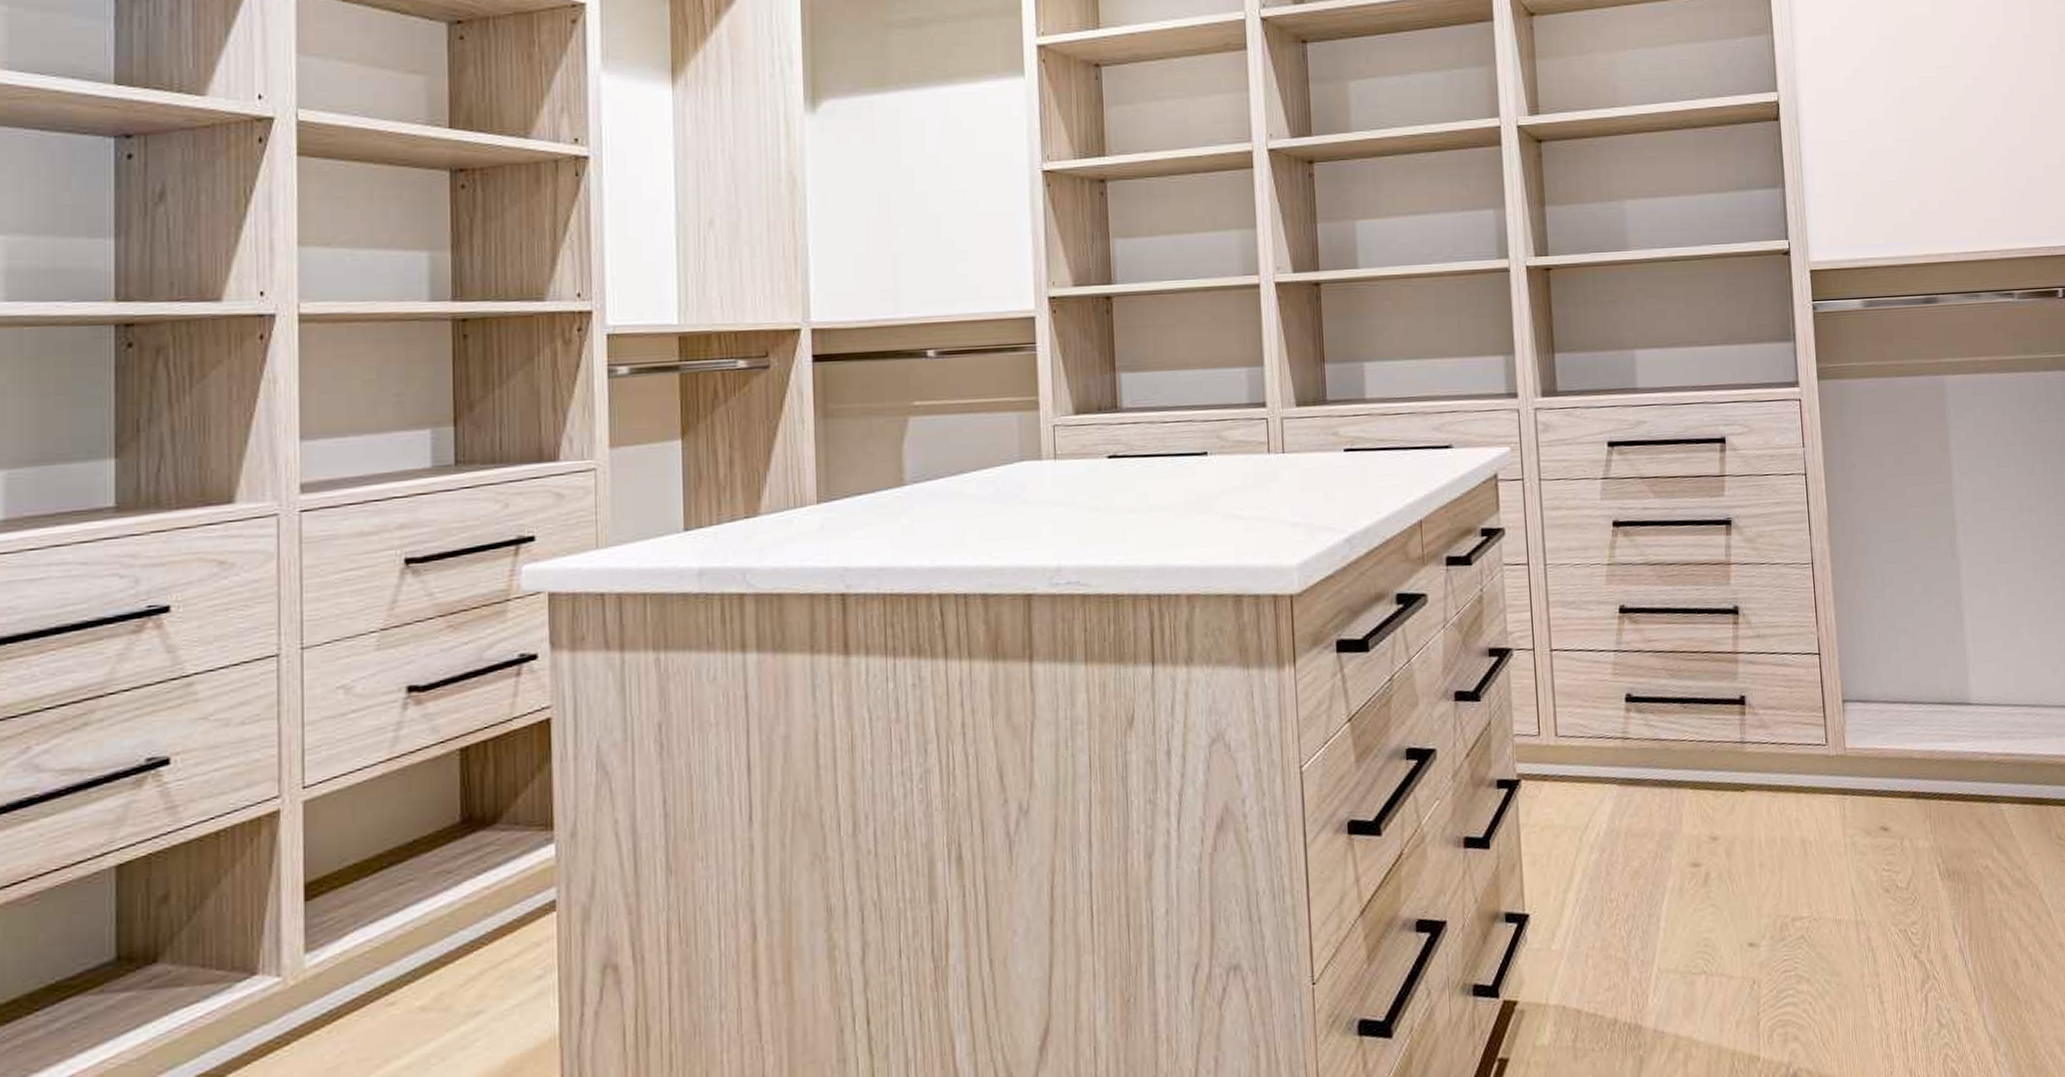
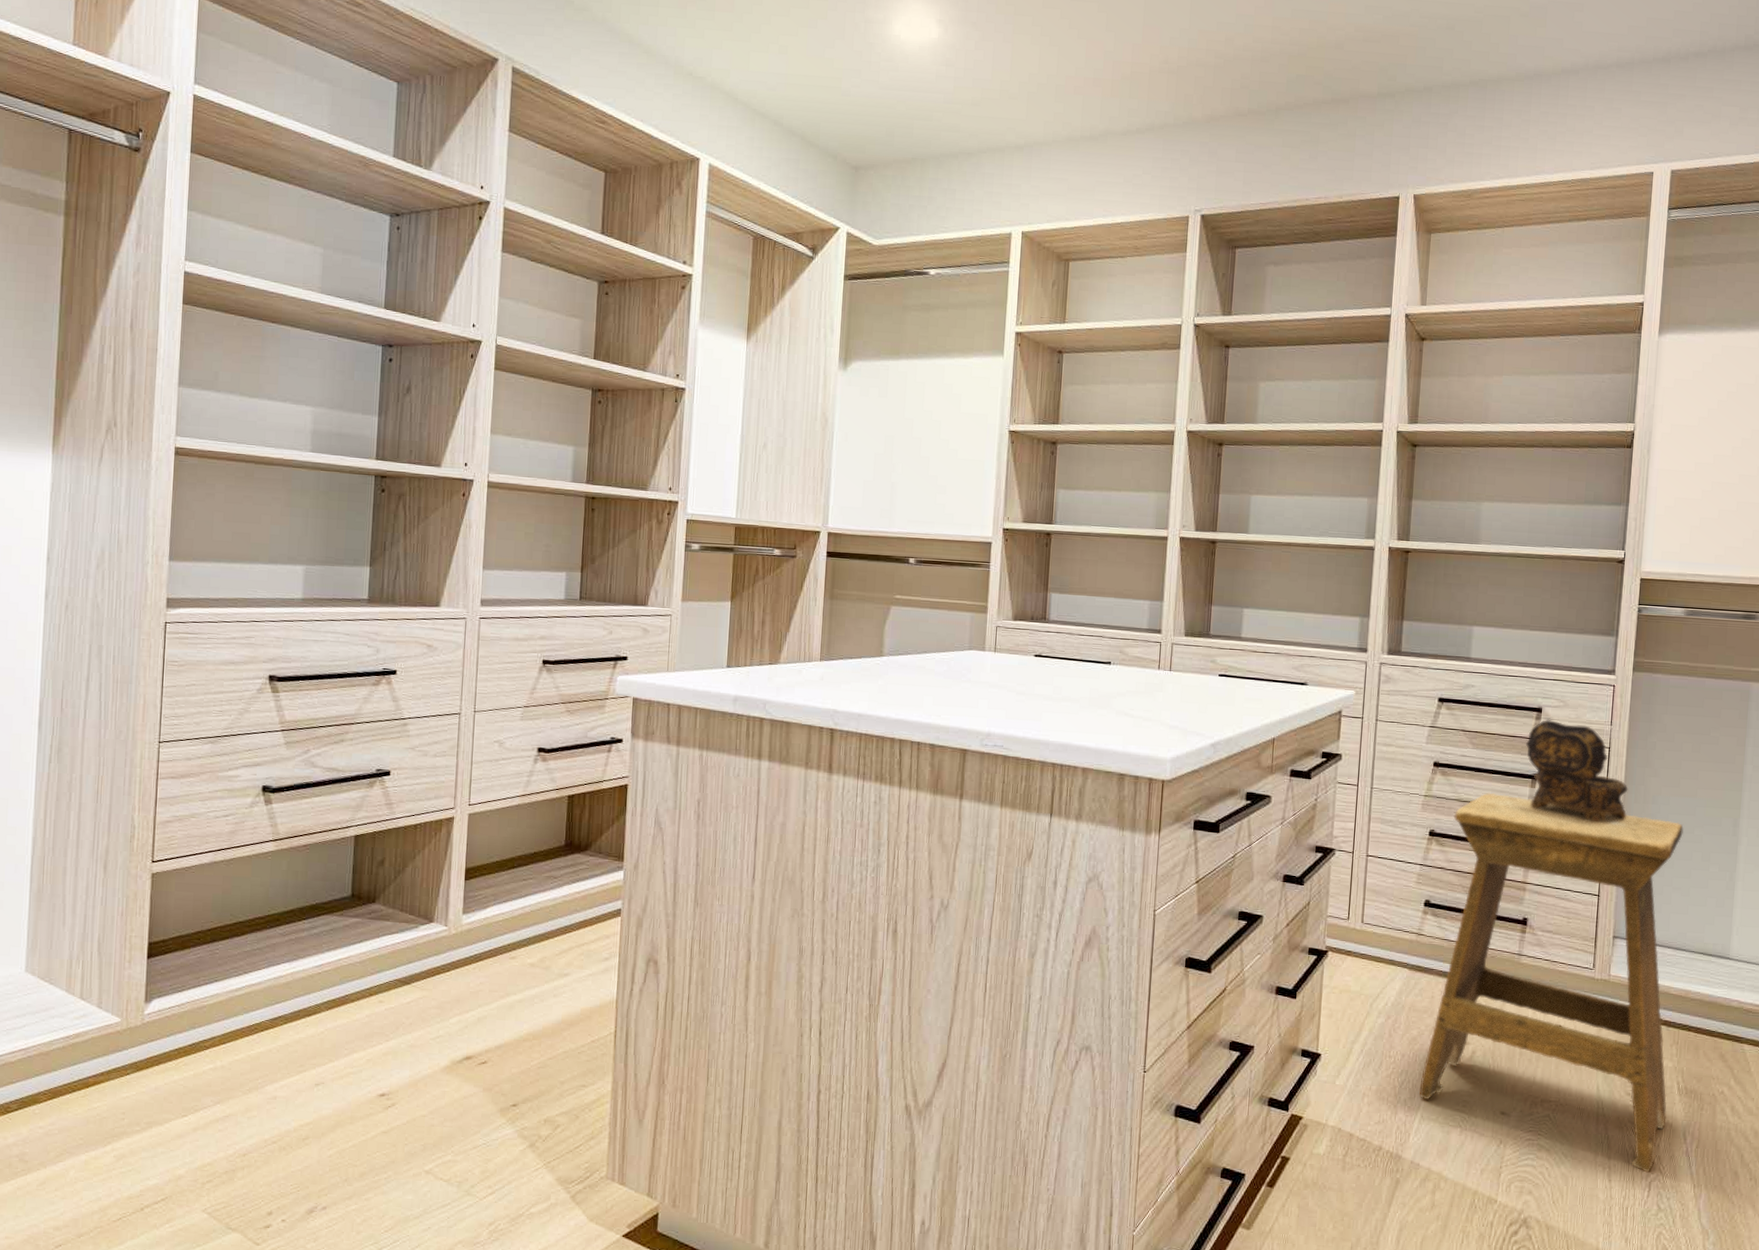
stool: none [1645,548,1932,983] -> present [1419,792,1684,1173]
jewelry box: none [1712,449,1836,567] -> present [1525,719,1628,823]

